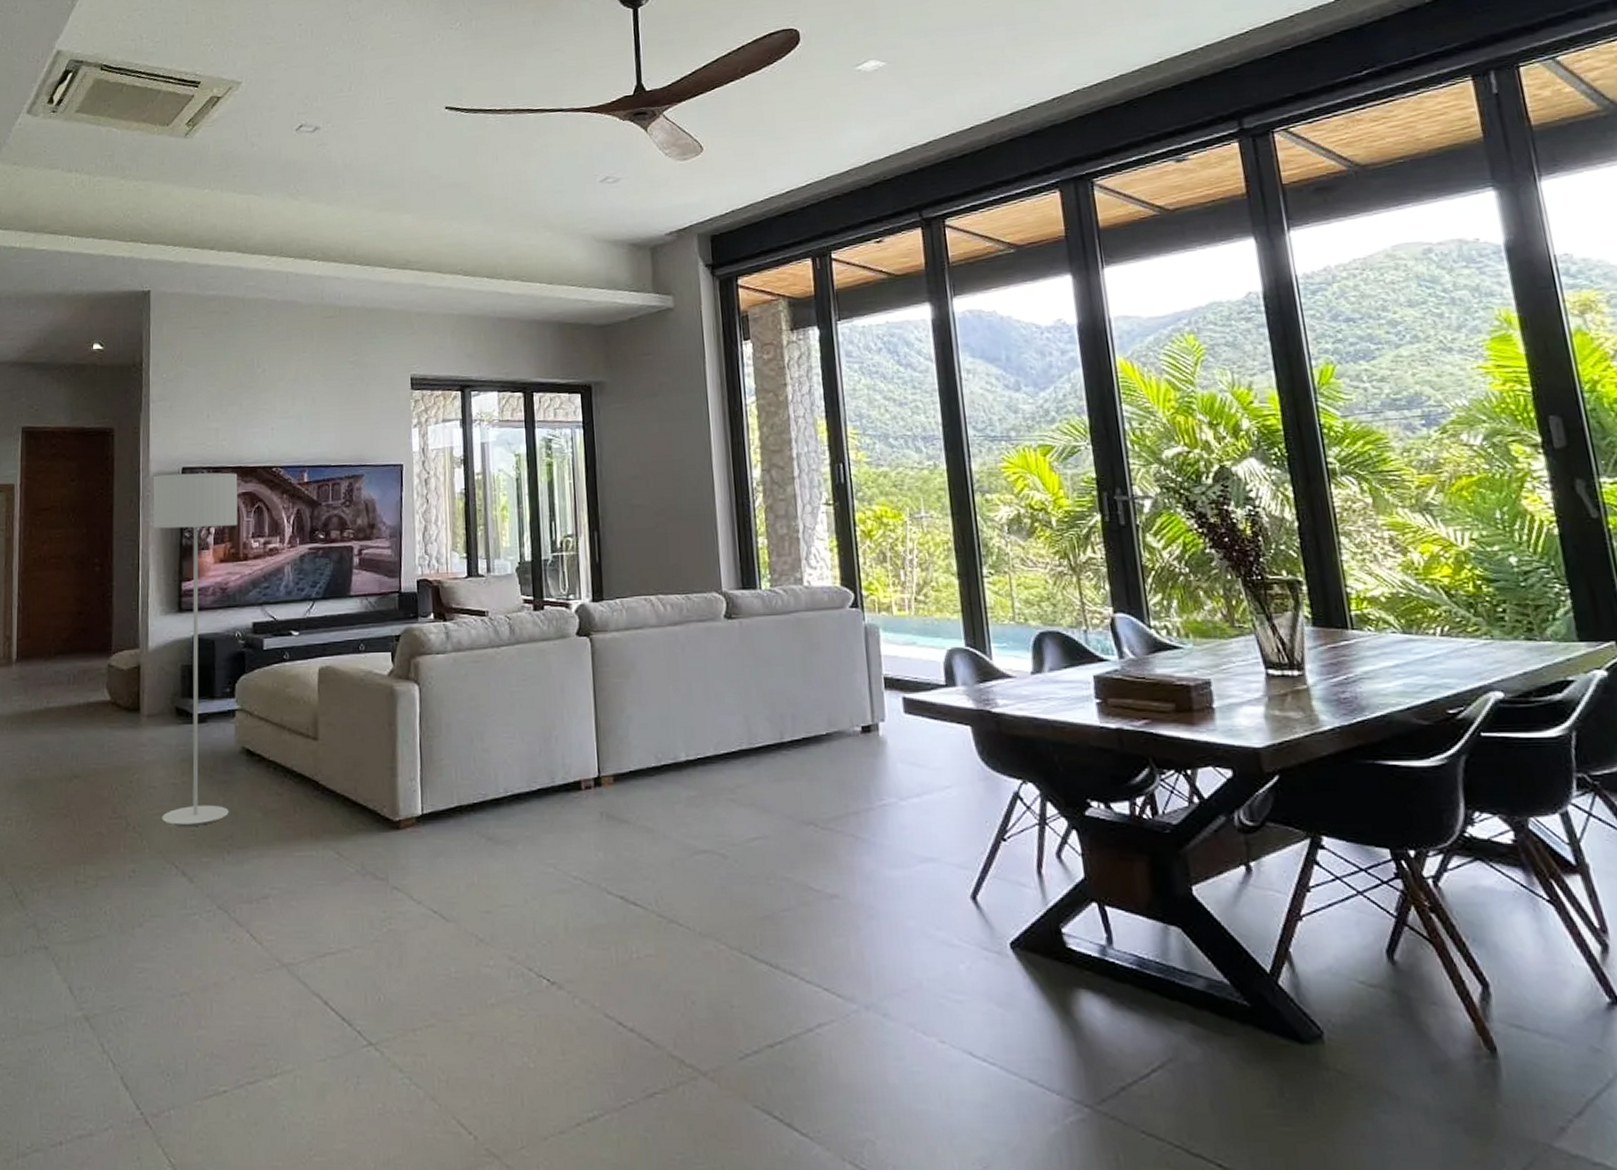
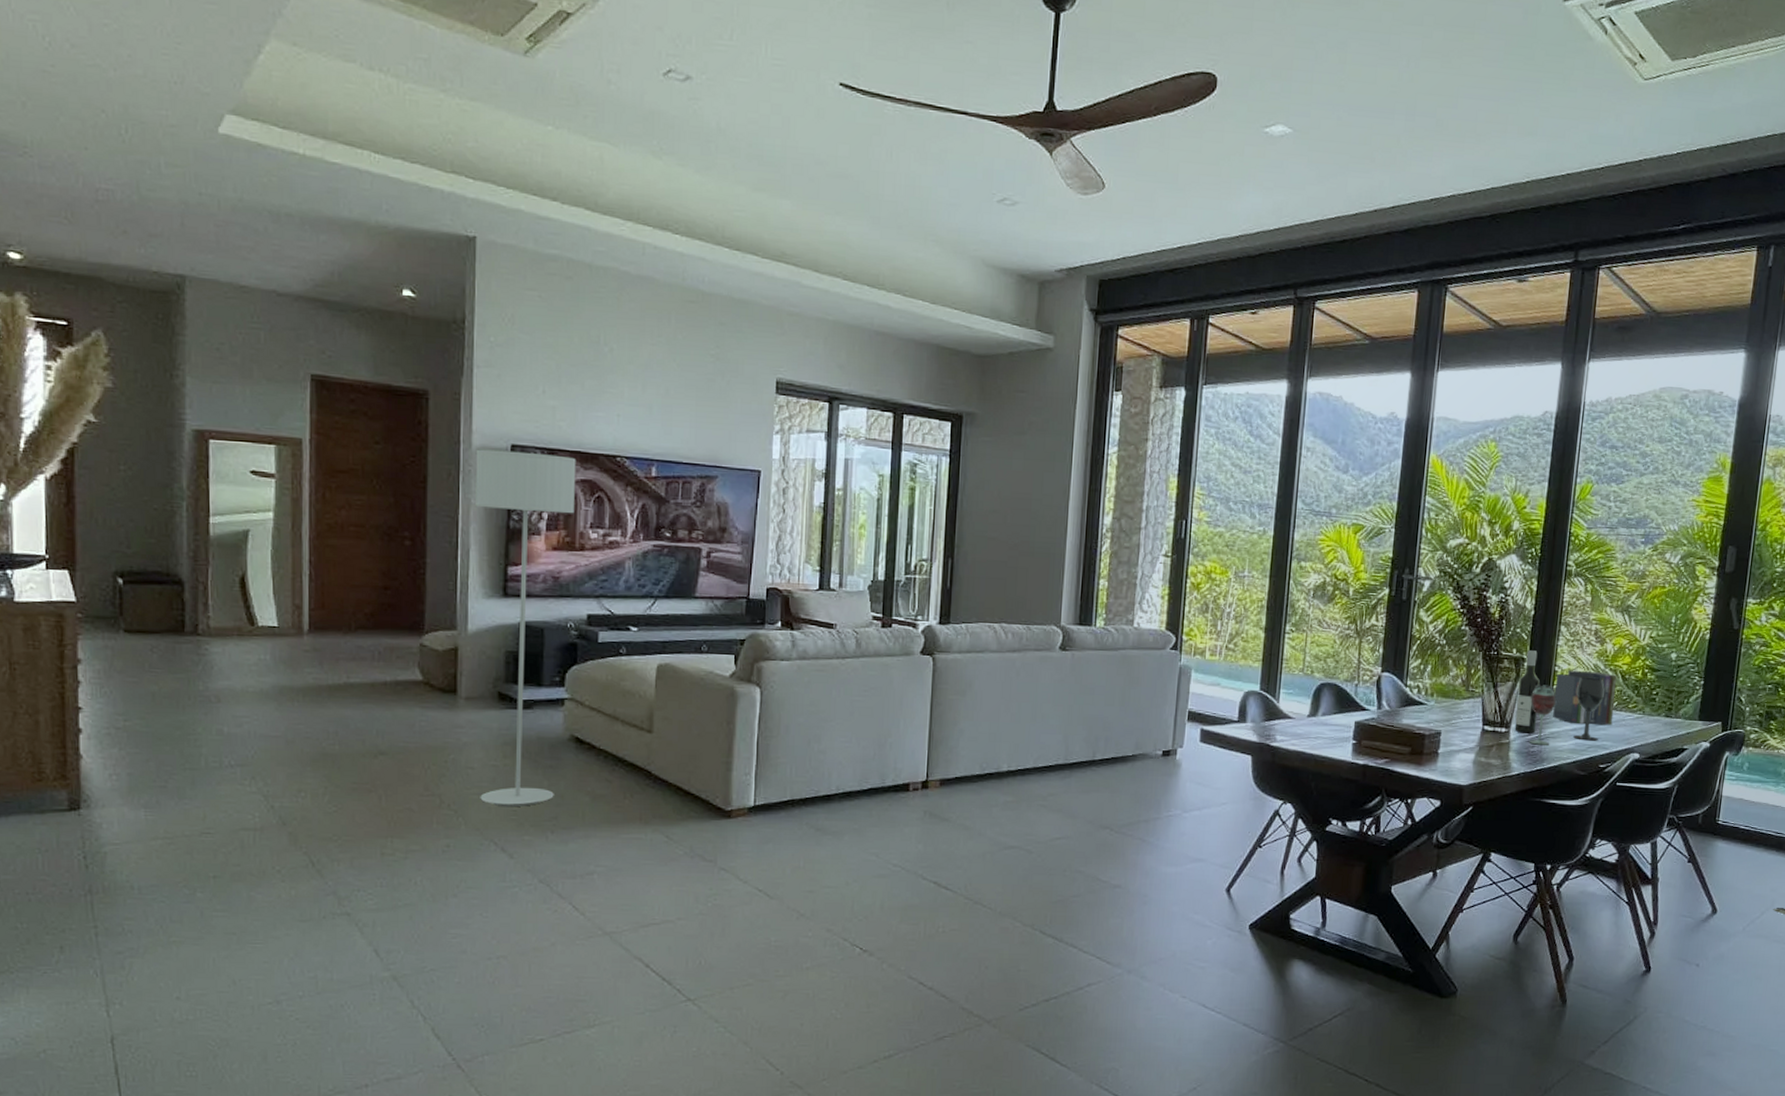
bottle: none [1300,570,1342,676] -> present [1514,650,1540,734]
wineglass: none [1322,611,1367,689] -> present [1529,684,1556,745]
books: none [1350,589,1451,658] -> present [1553,670,1617,726]
wine glass: none [1384,597,1437,679] -> present [1573,677,1605,741]

